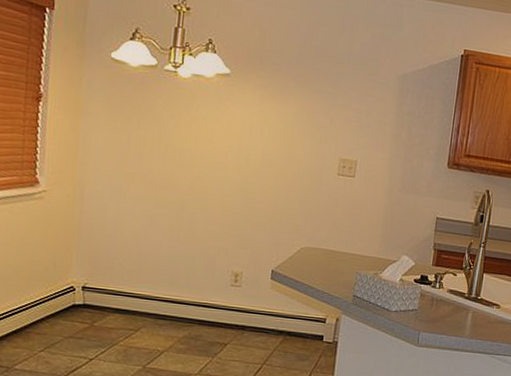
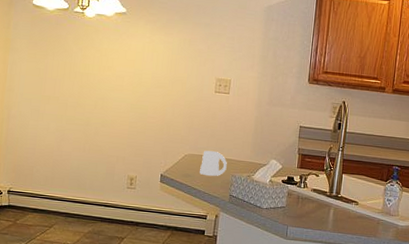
mug: none [318,243,351,274] -> present [200,151,227,177]

